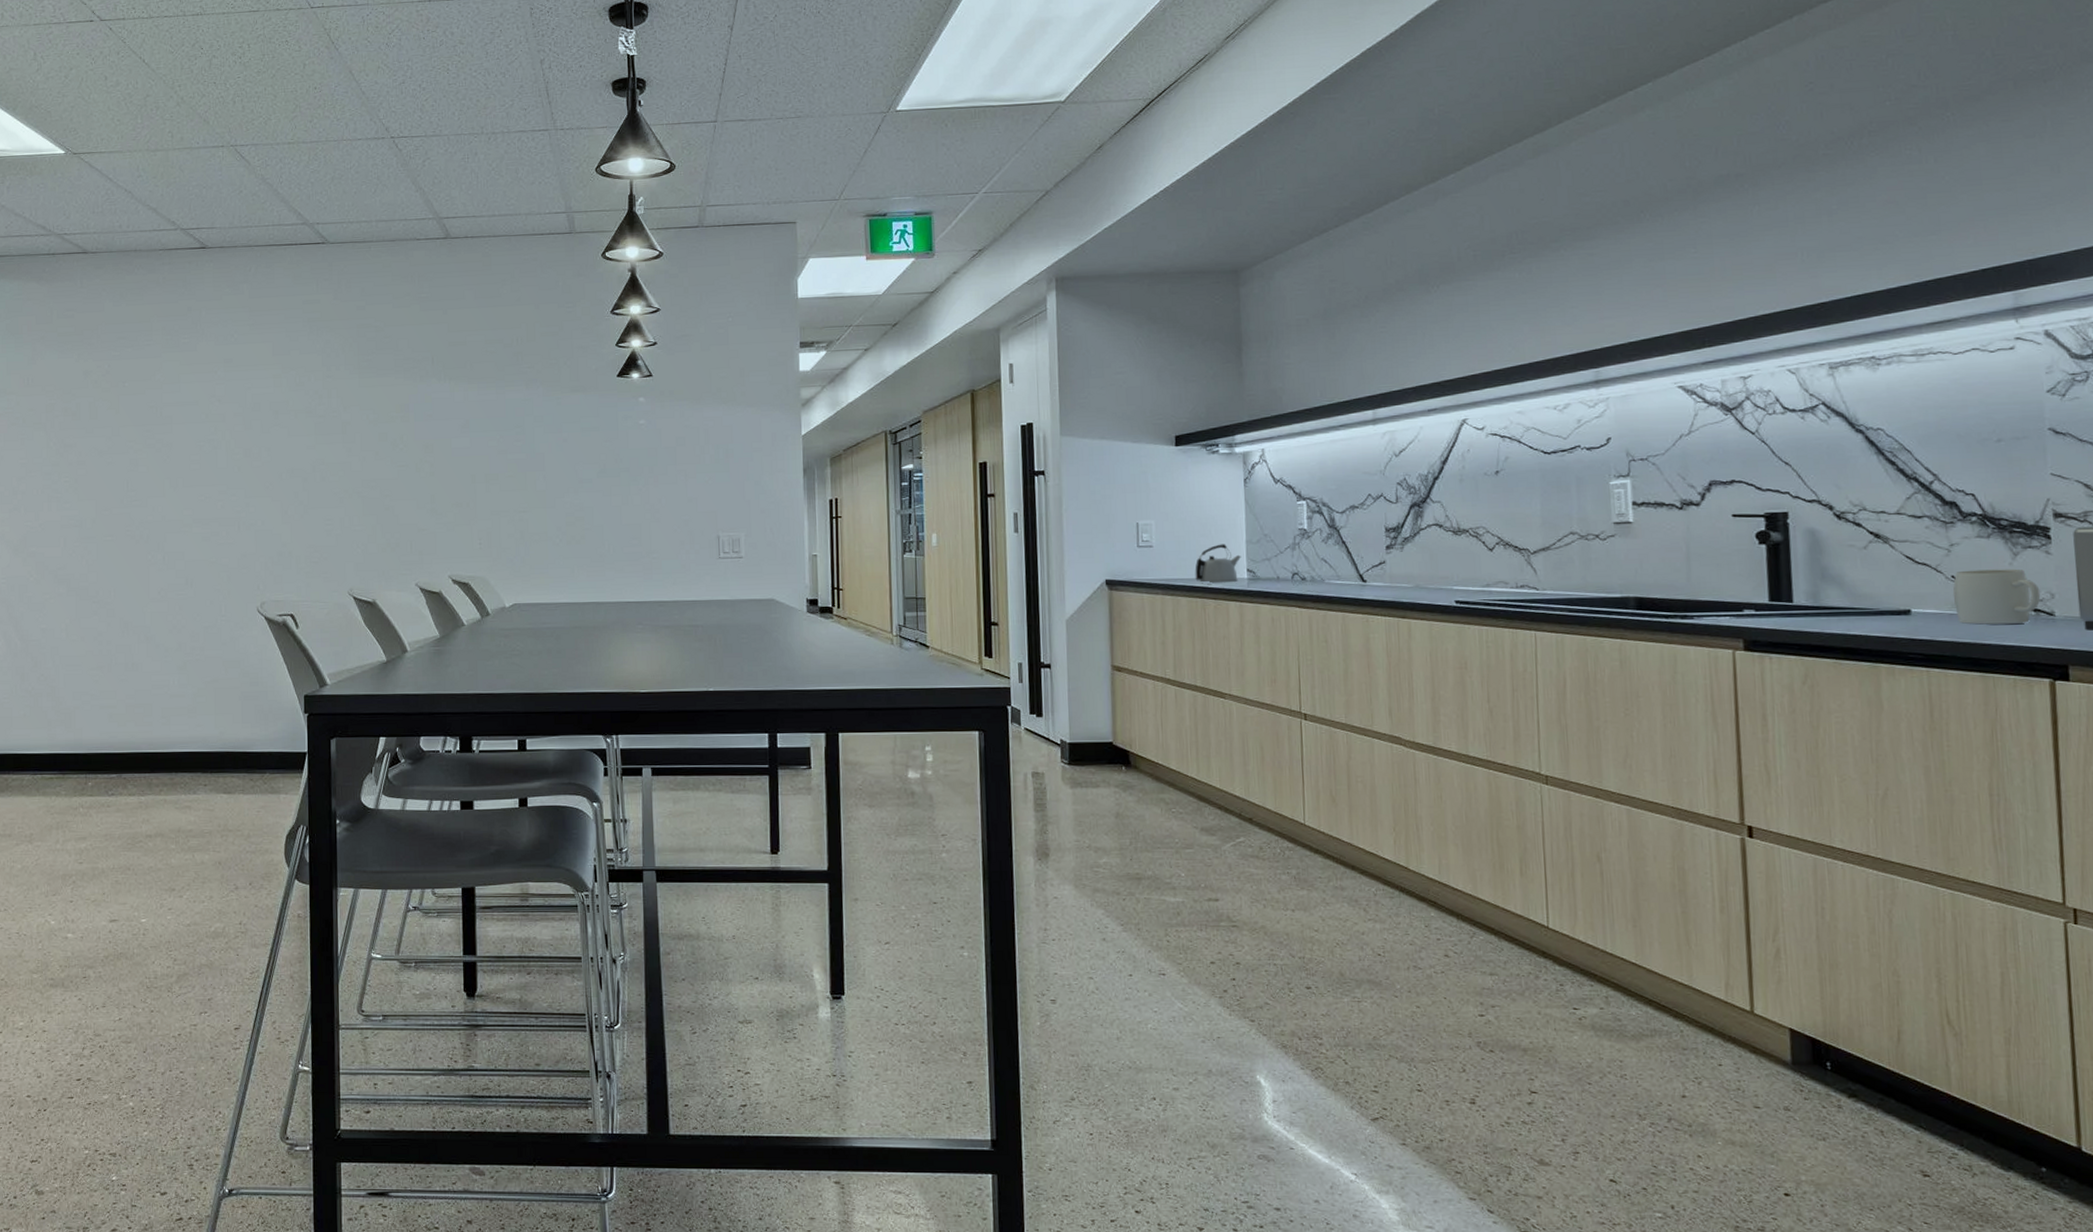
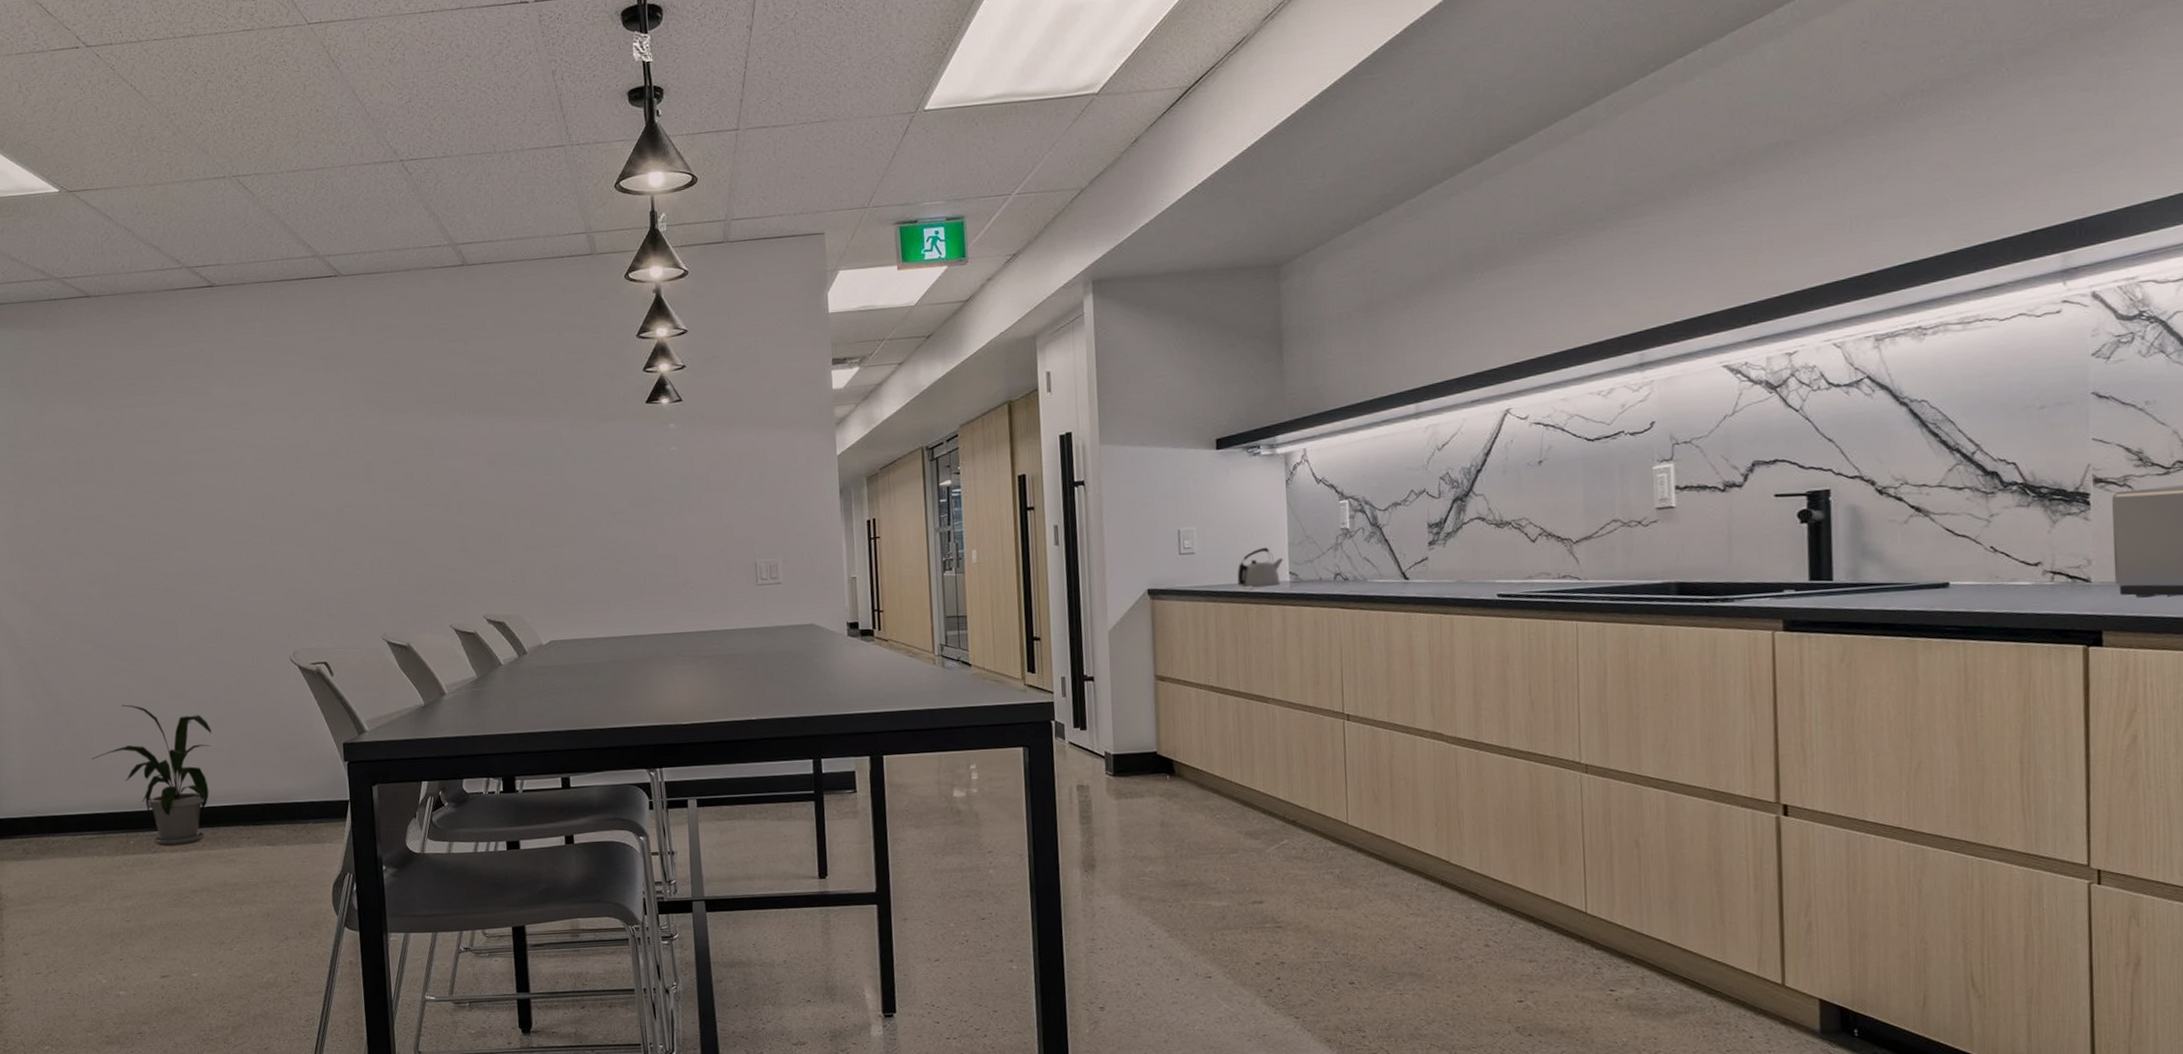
house plant: none [57,647,176,790] -> present [92,704,212,847]
mug: present [1952,568,2041,625] -> none [1991,536,2078,595]

